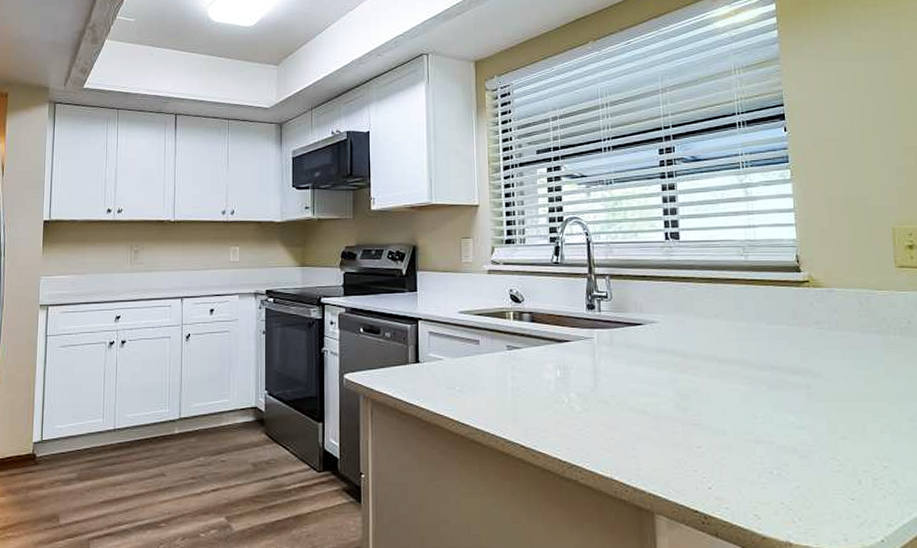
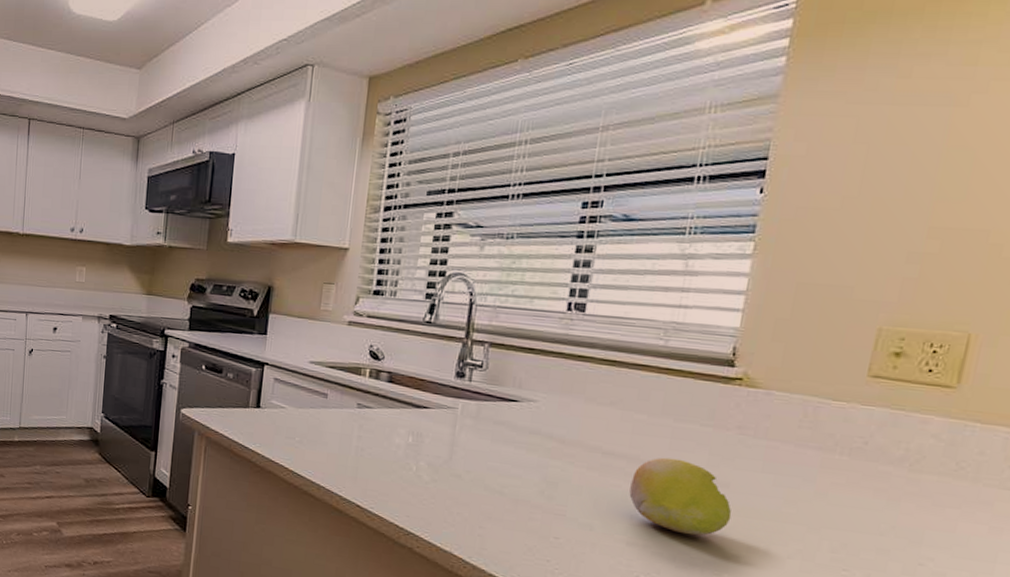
fruit: none [746,357,830,425] -> present [629,457,732,536]

